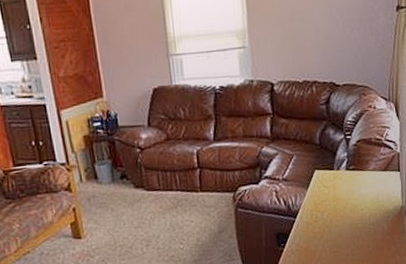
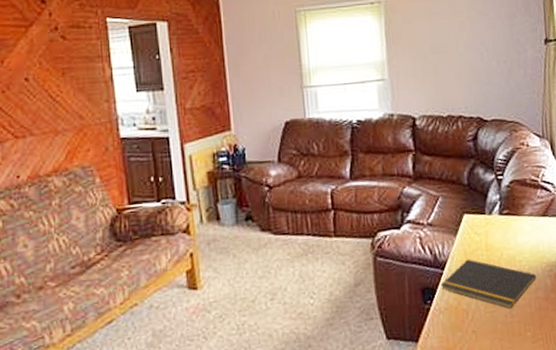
notepad: none [293,208,375,249] -> present [440,259,537,309]

